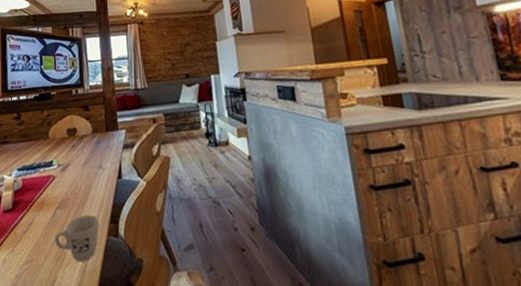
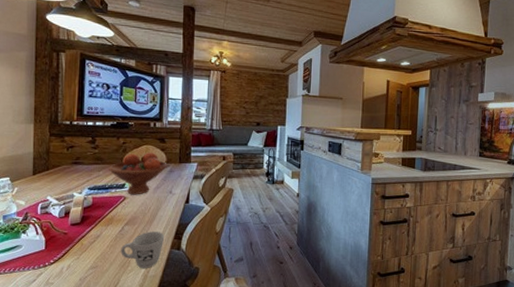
fruit bowl: none [35,123,94,173] -> present [109,152,167,195]

